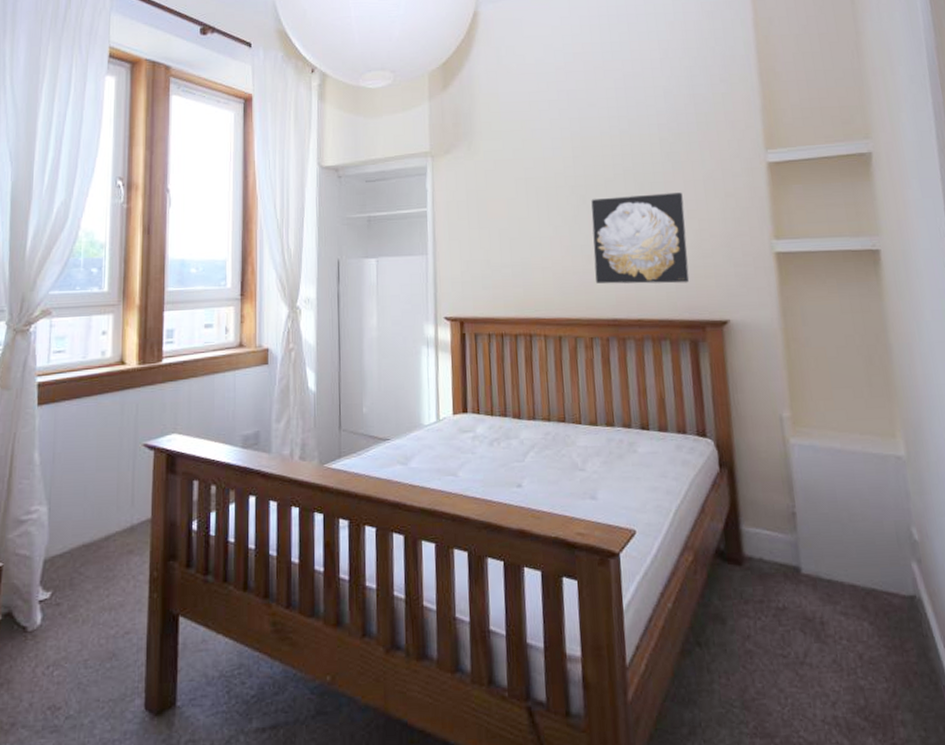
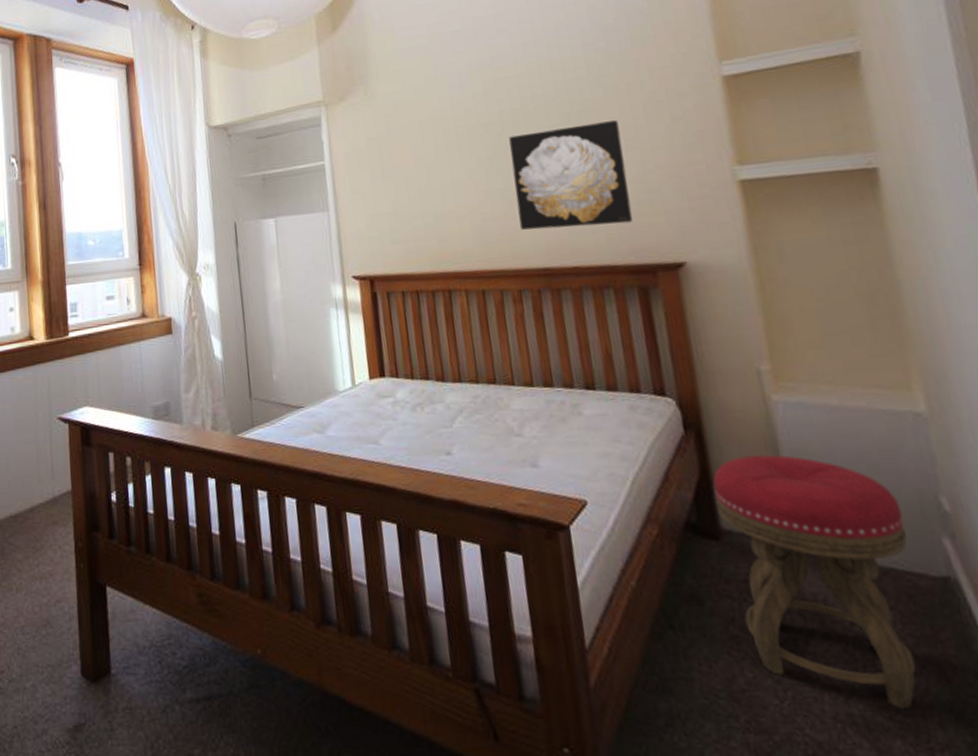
stool: none [739,490,887,710] -> present [713,454,916,708]

